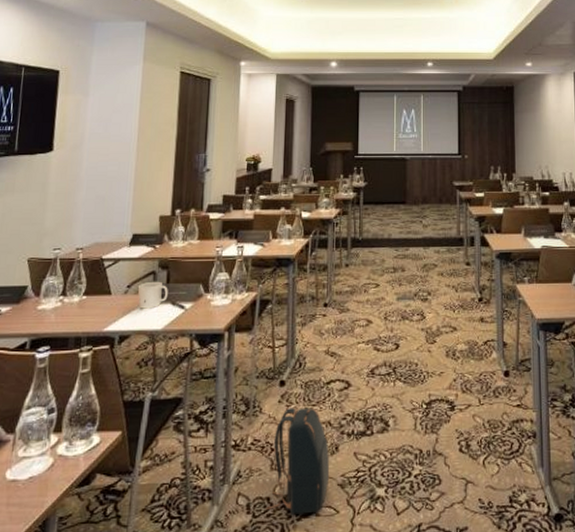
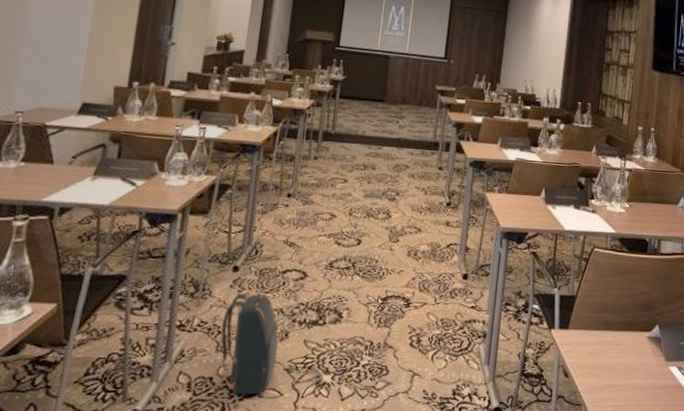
mug: present [137,281,168,309] -> none [83,154,119,183]

